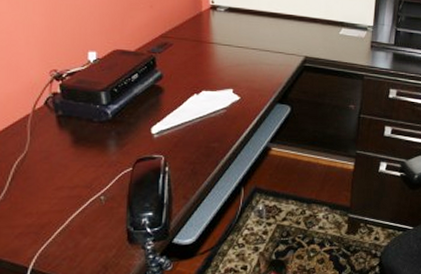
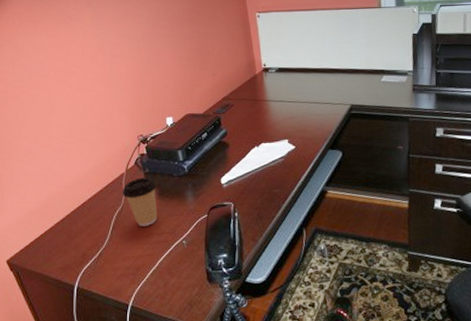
coffee cup: none [26,121,72,178] -> present [122,177,158,226]

